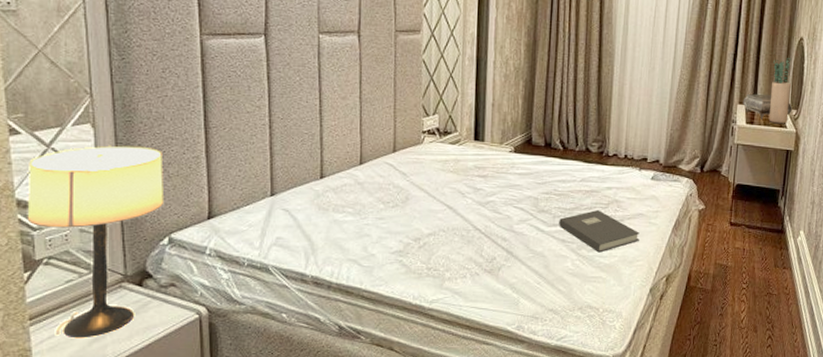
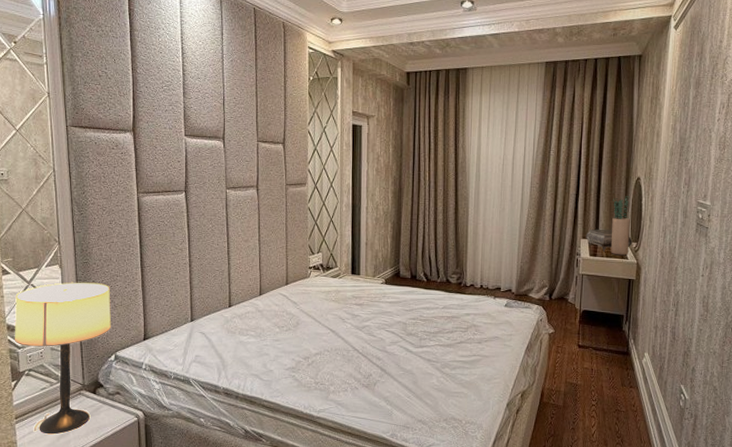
book: present [559,209,640,253] -> none [425,333,496,371]

